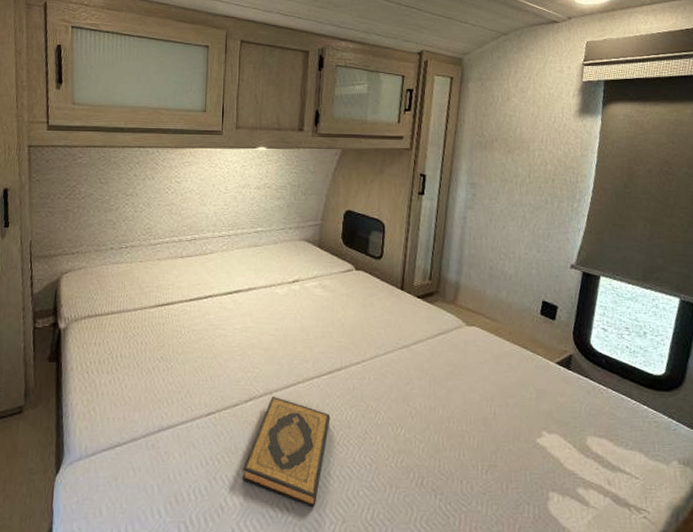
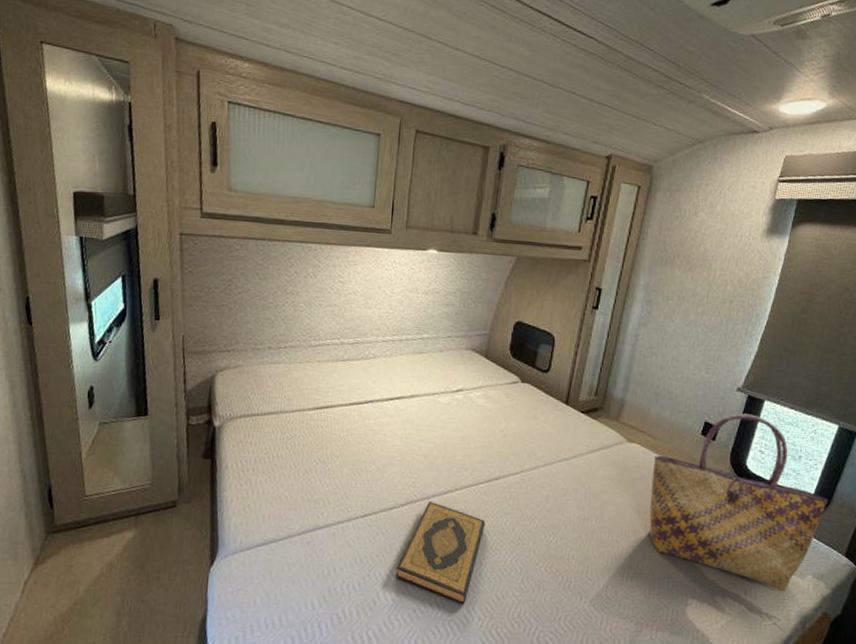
tote bag: none [495,291,682,480] -> present [649,413,828,591]

